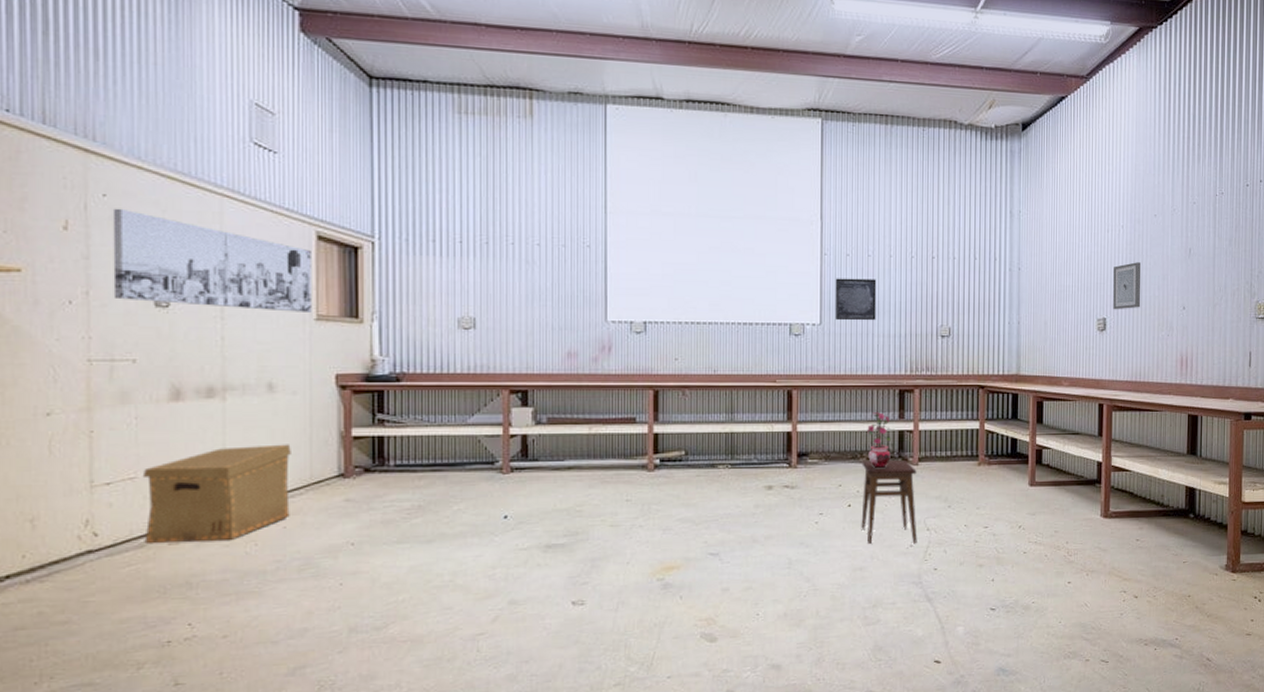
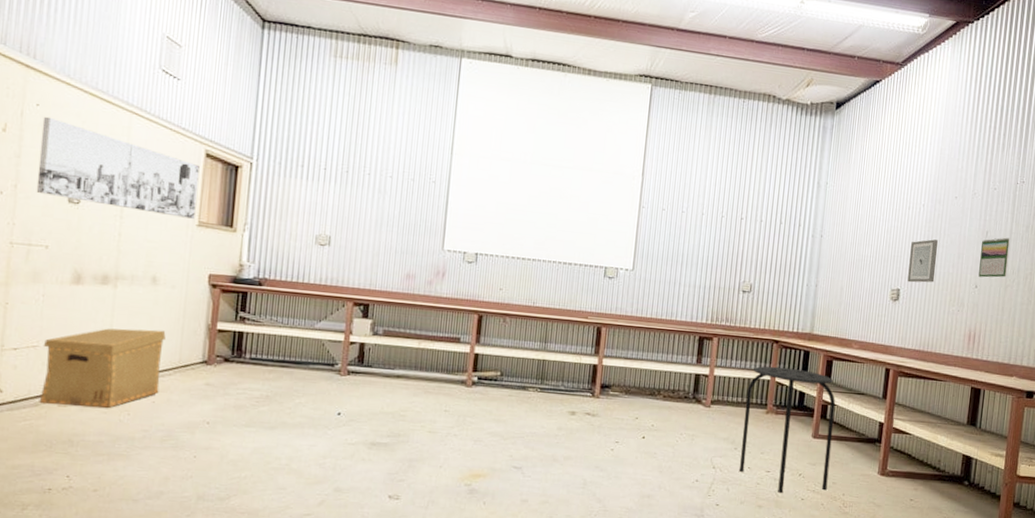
wall art: present [835,278,877,321] -> none [646,229,688,272]
stool: present [861,460,917,544] -> none [652,397,709,479]
potted plant: present [867,411,895,469] -> none [665,354,692,407]
stool: none [954,414,1051,549] -> present [738,366,836,494]
calendar: none [1185,253,1214,298] -> present [978,237,1010,278]

